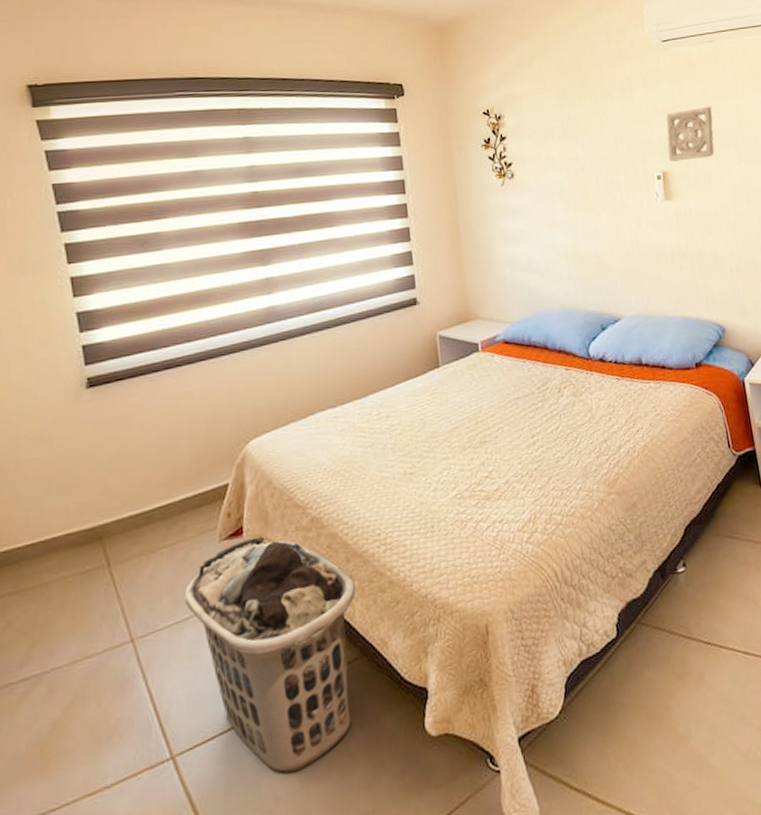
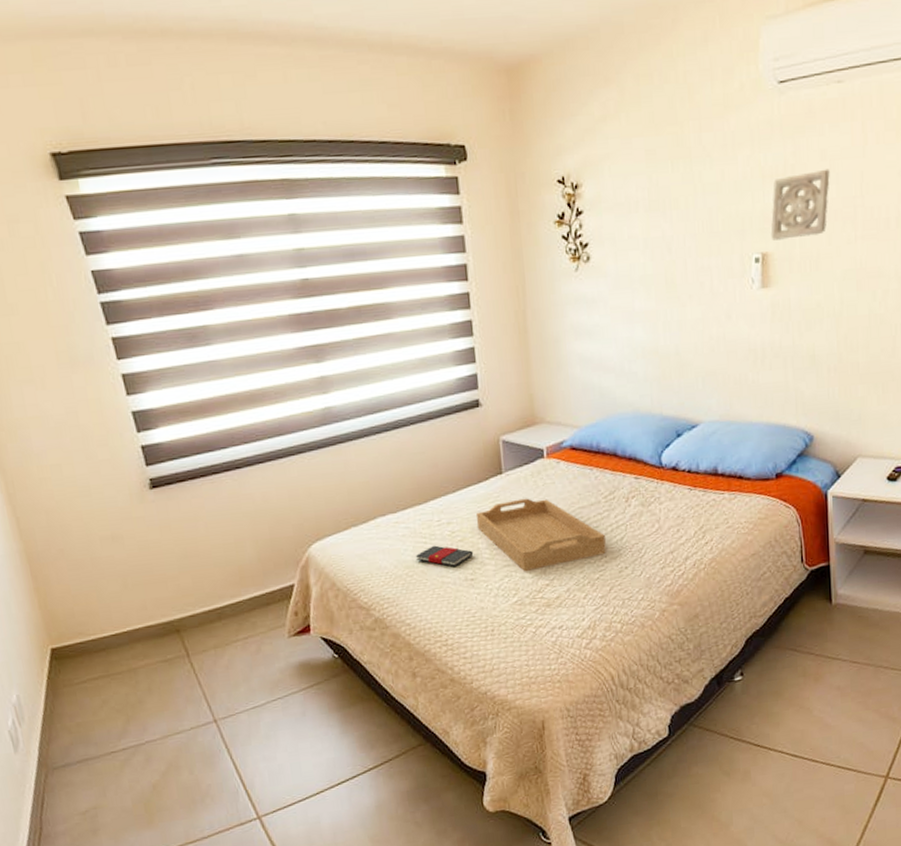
clothes hamper: present [184,536,356,774] -> none [259,634,419,835]
book: none [354,439,413,461] -> present [415,545,474,566]
serving tray: none [414,390,543,465] -> present [475,498,606,572]

